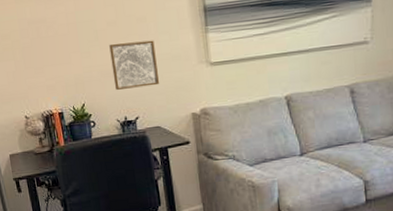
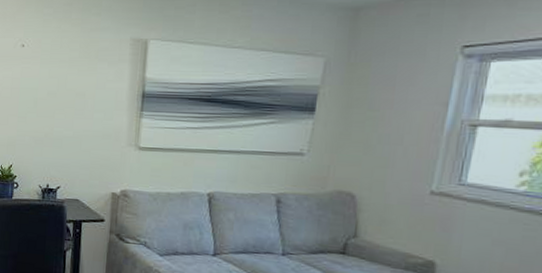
wall art: present [109,40,159,90] -> none [43,113,89,160]

